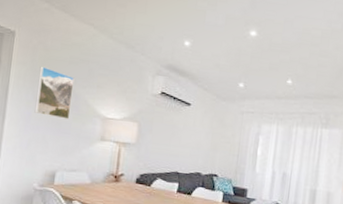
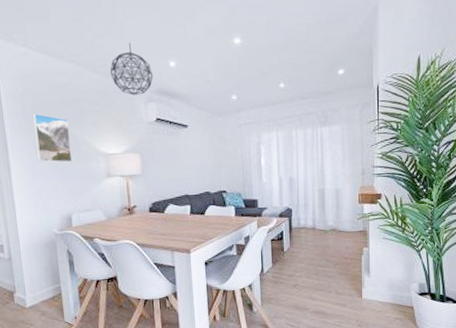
pendant light: none [125,17,167,67] -> present [110,43,154,95]

